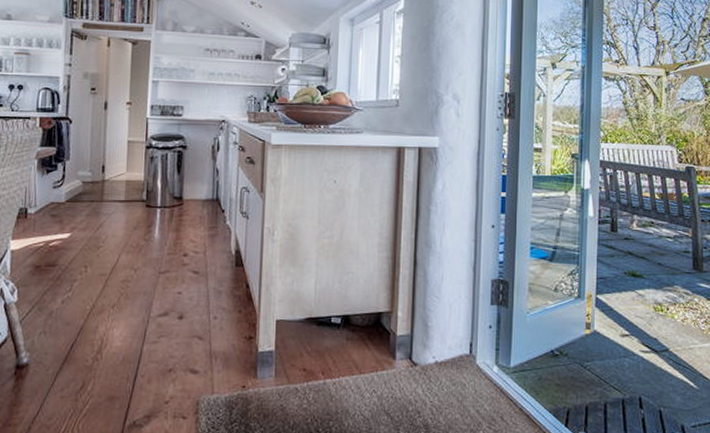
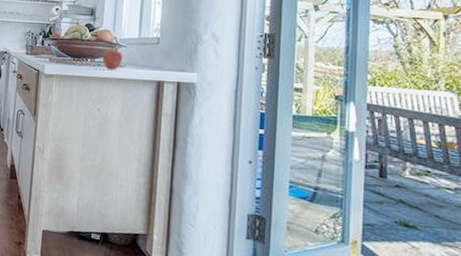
fruit: none [337,110,360,137] -> present [102,45,123,70]

